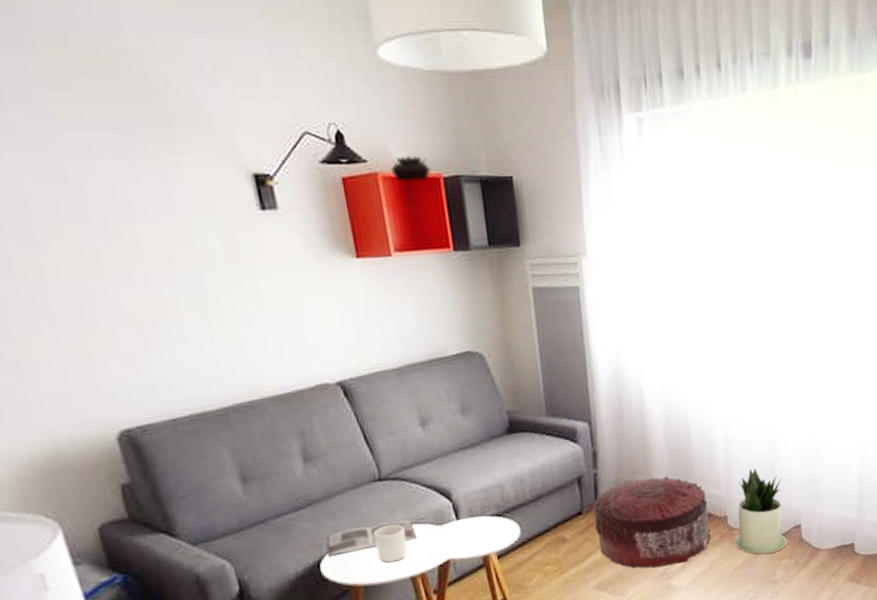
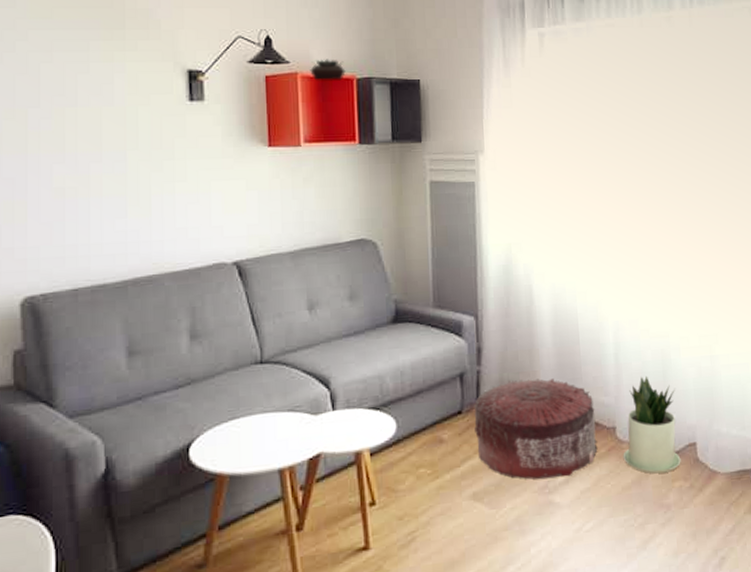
magazine: present [327,519,416,556] -> none [199,406,289,440]
mug: present [373,524,408,563] -> none [247,410,279,452]

